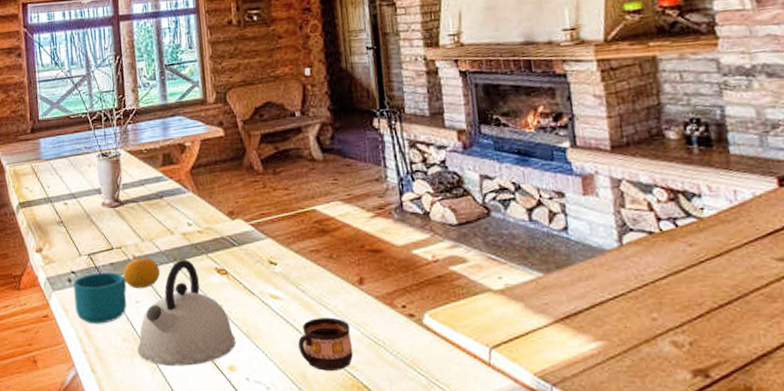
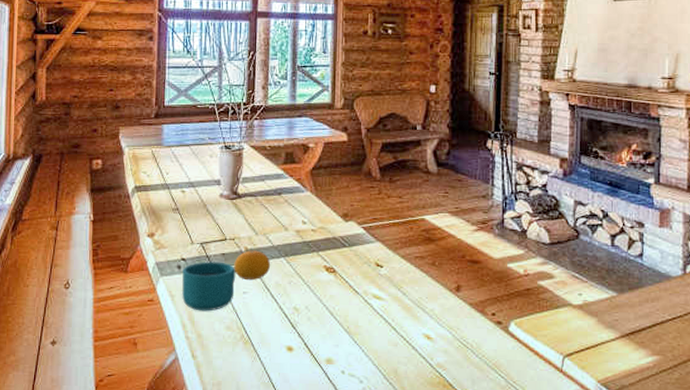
kettle: present [137,259,236,367] -> none [240,255,335,357]
cup: present [298,317,354,371] -> none [394,319,443,369]

